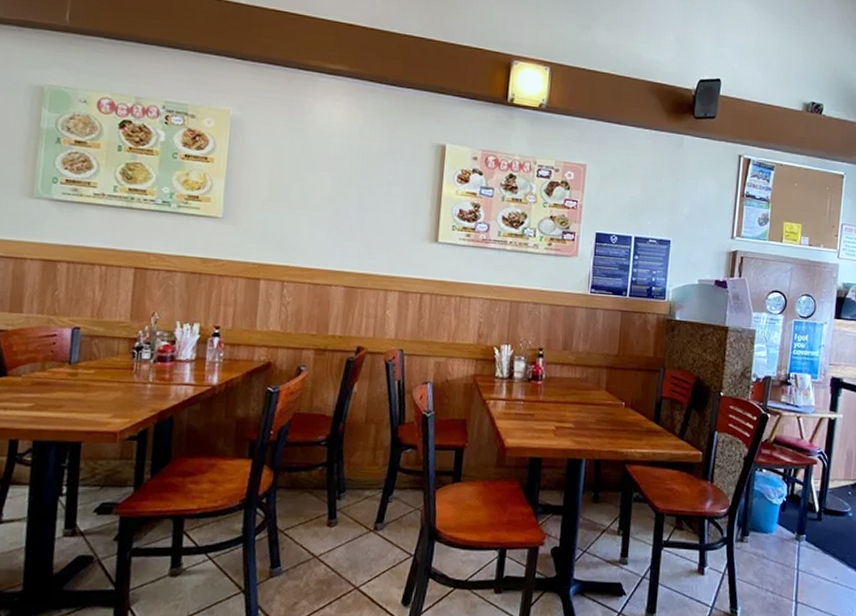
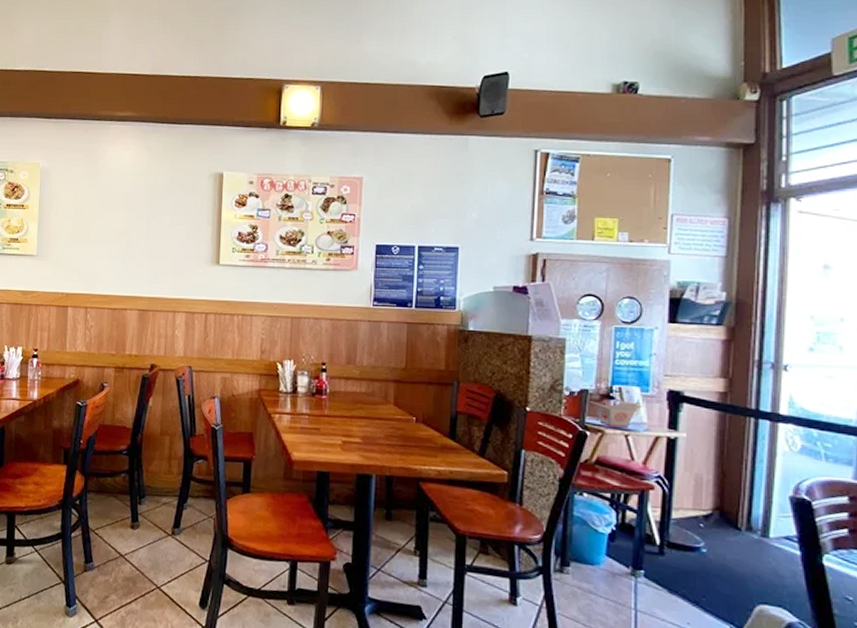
takeout container: none [772,387,812,411] -> present [590,401,642,428]

